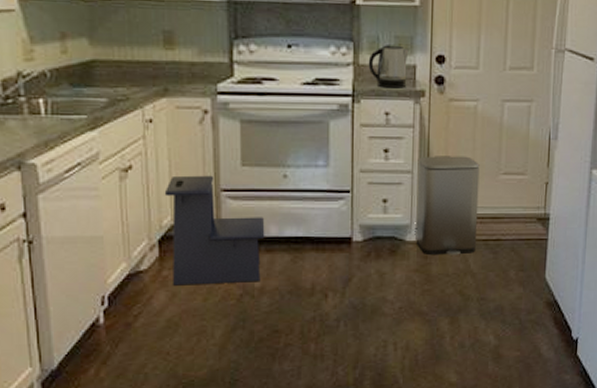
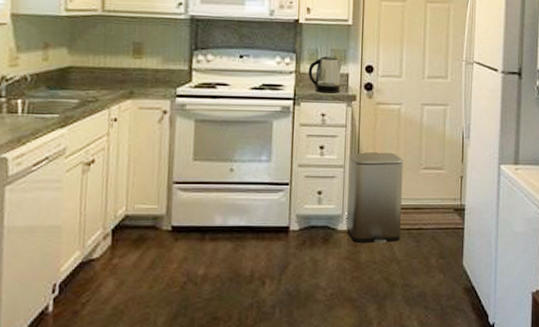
step stool: present [164,175,265,286] -> none [121,169,211,274]

